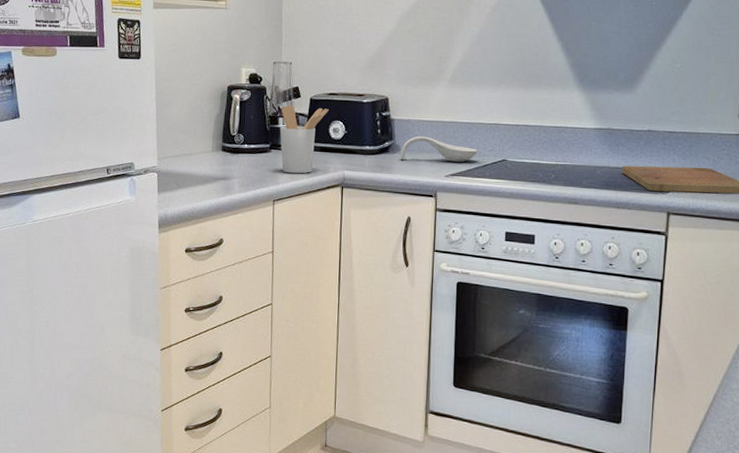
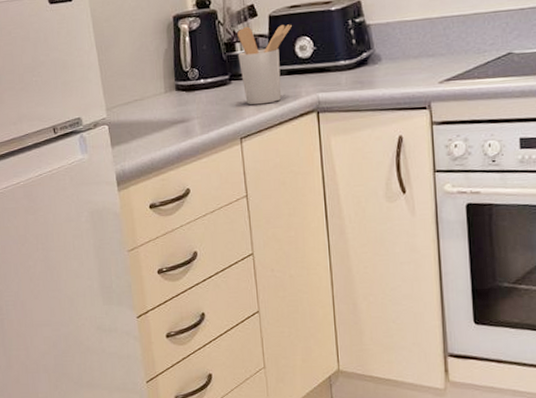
spoon rest: present [400,136,478,162] -> none [382,39,476,70]

